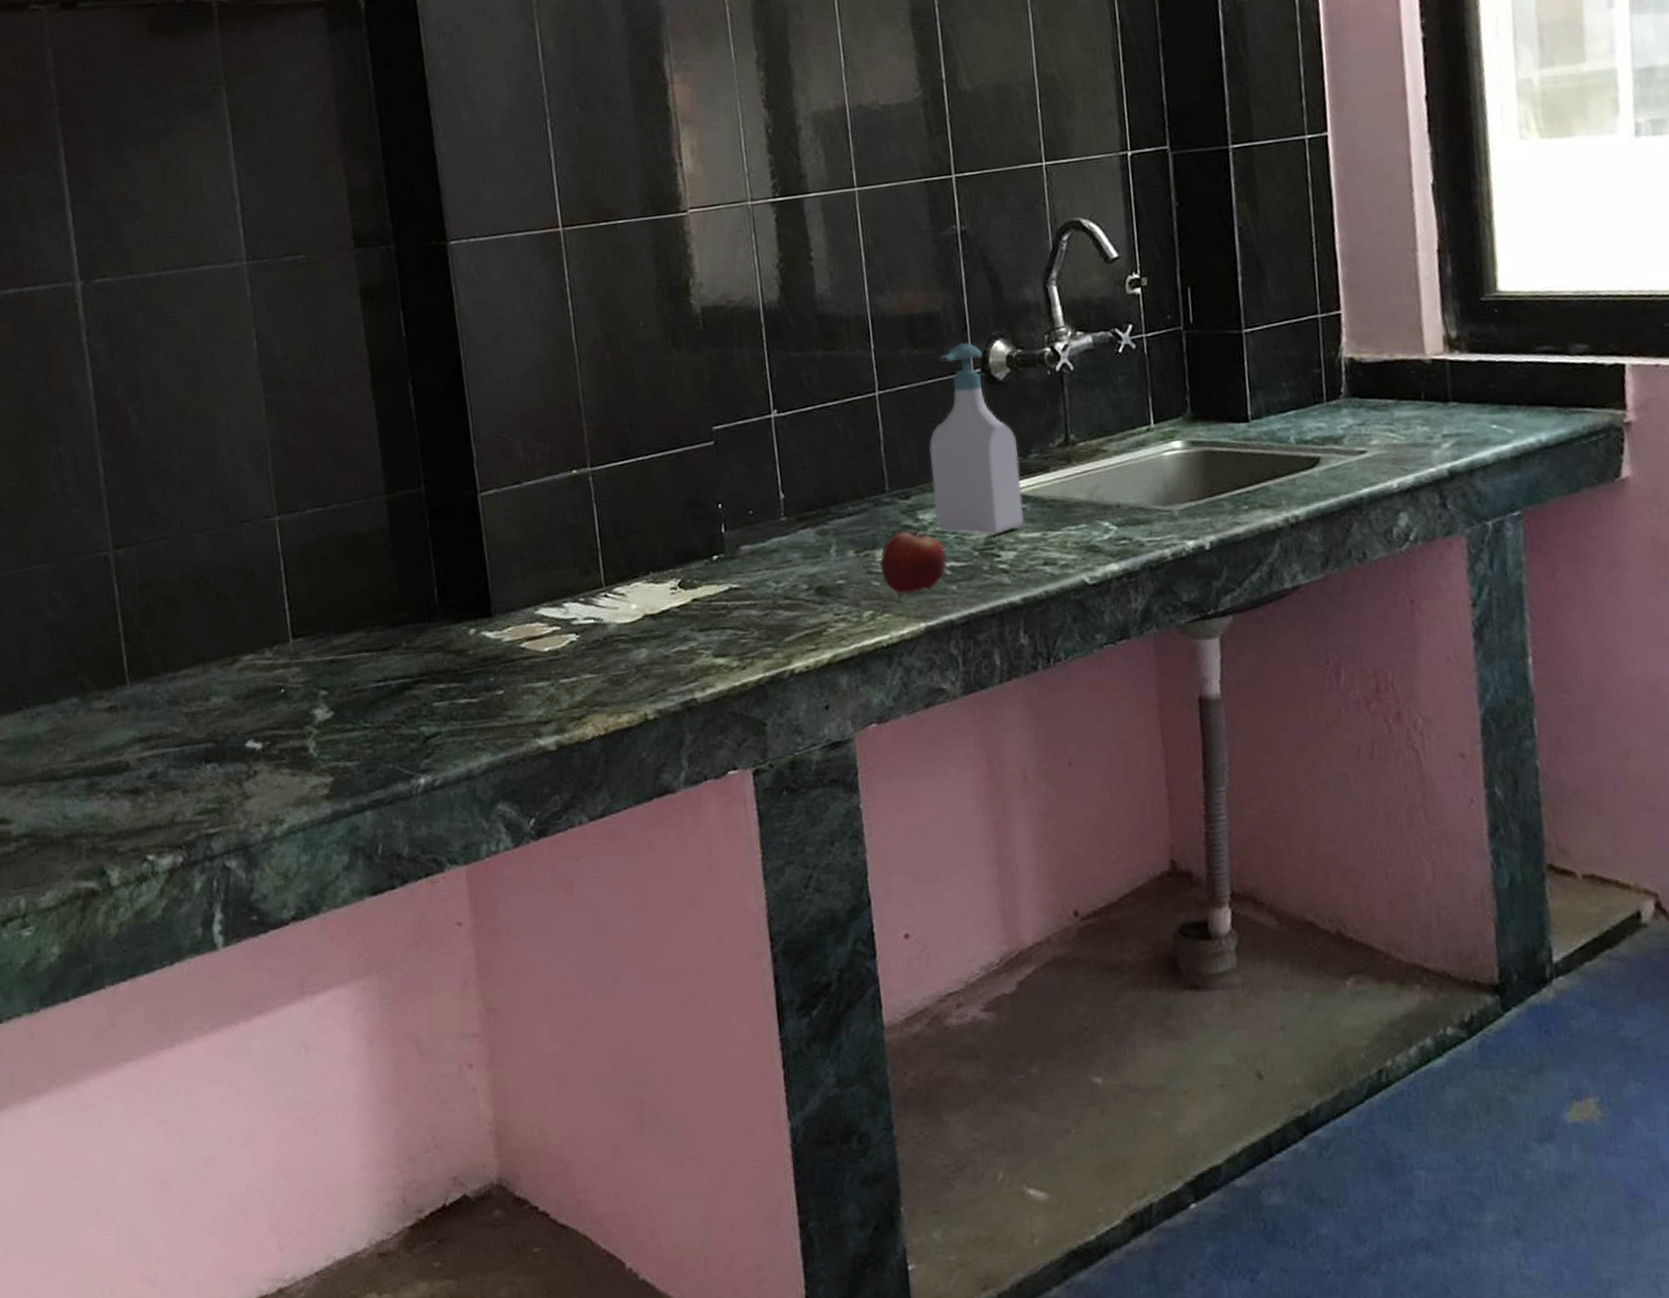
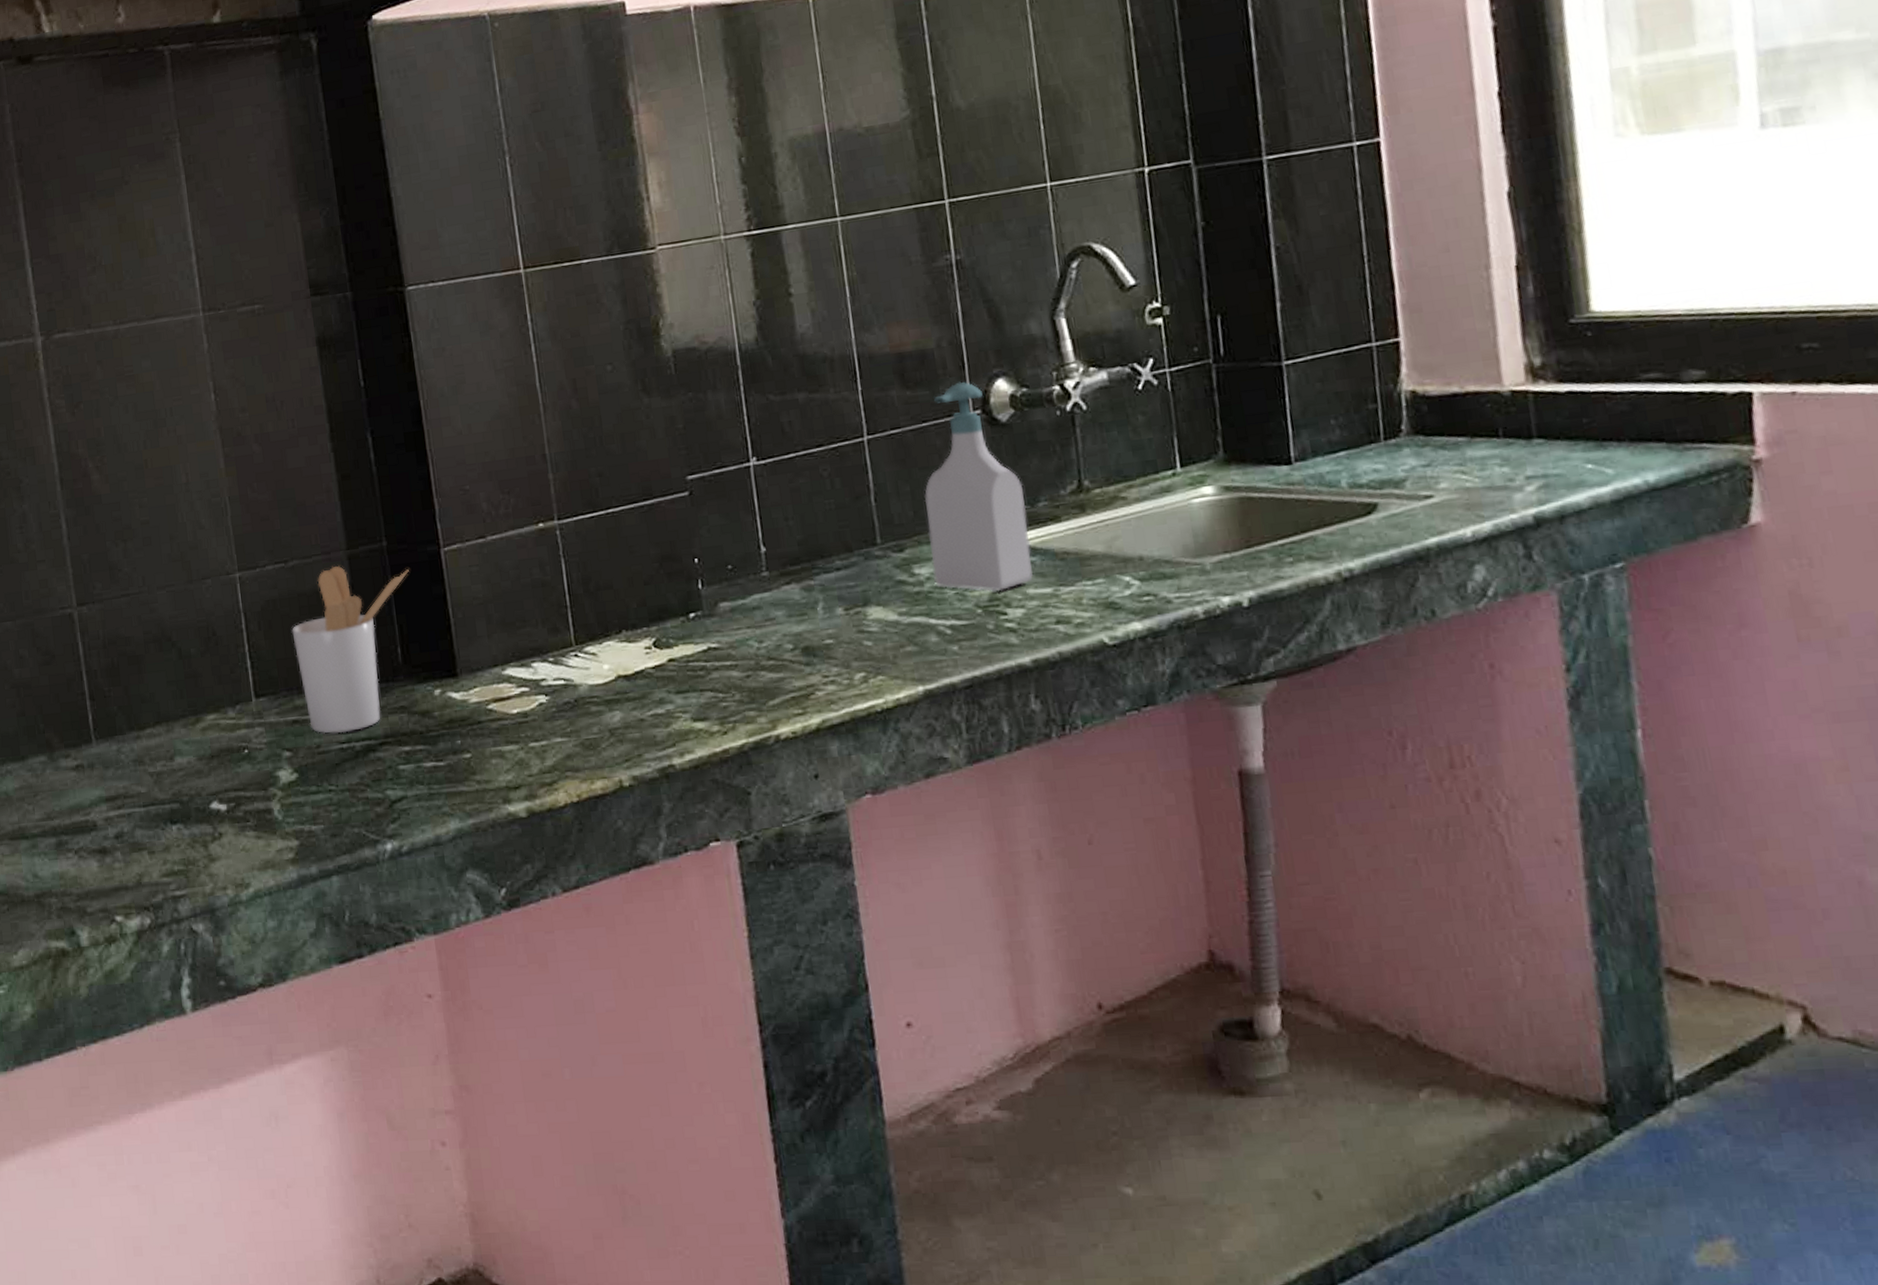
utensil holder: none [330,509,447,673] -> present [292,565,409,734]
fruit: present [879,531,947,594] -> none [871,586,946,655]

